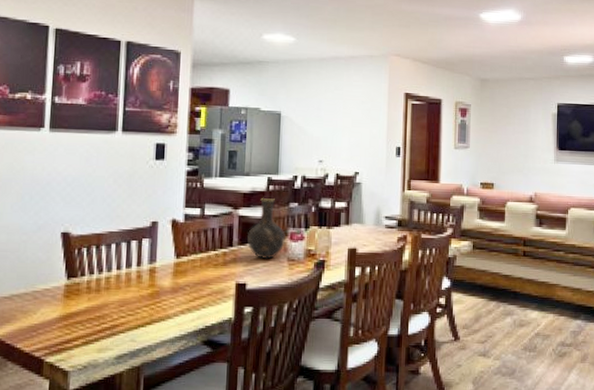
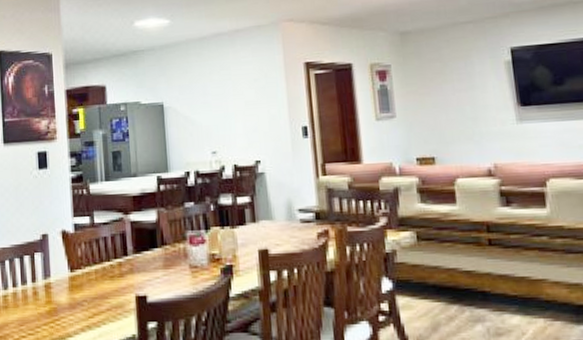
vase: present [247,197,285,260] -> none [142,199,185,268]

